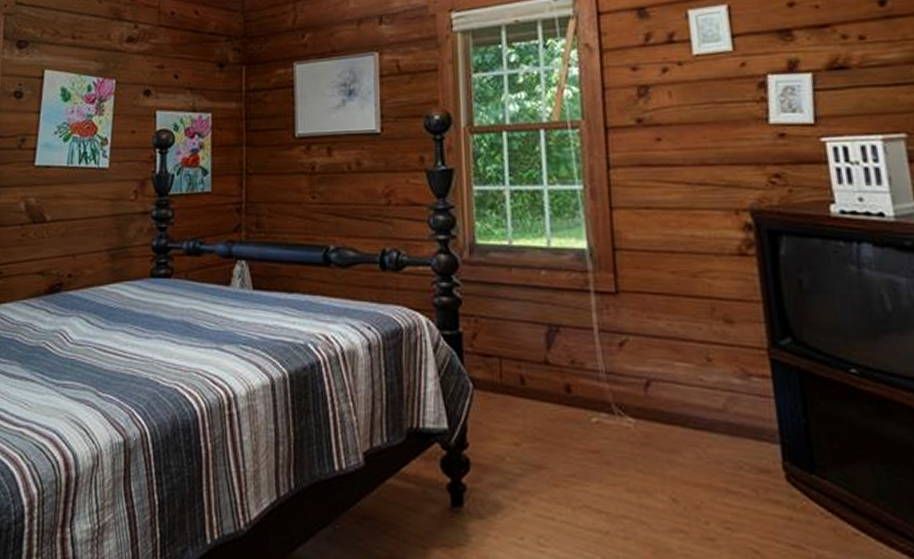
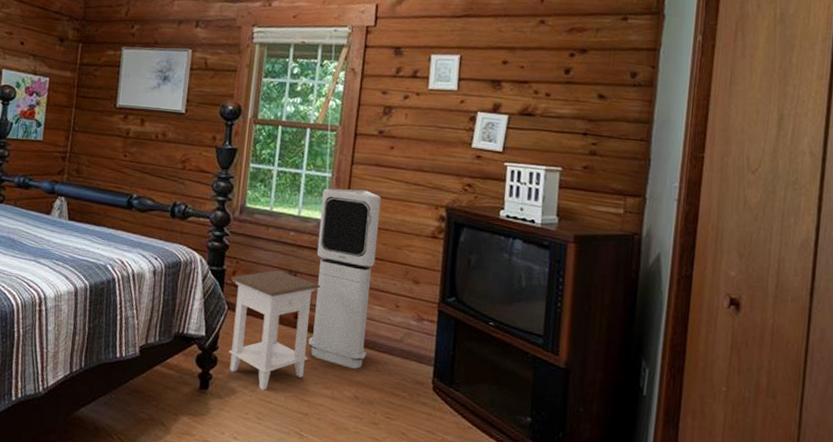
nightstand: none [471,326,596,502] -> present [229,270,320,391]
air purifier: none [575,201,678,458] -> present [308,188,382,369]

